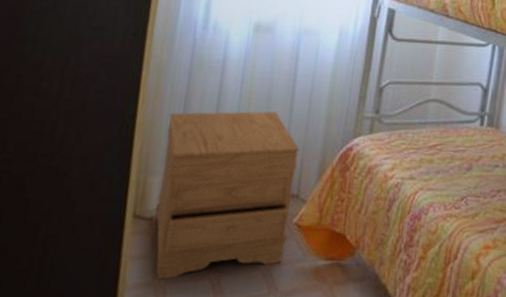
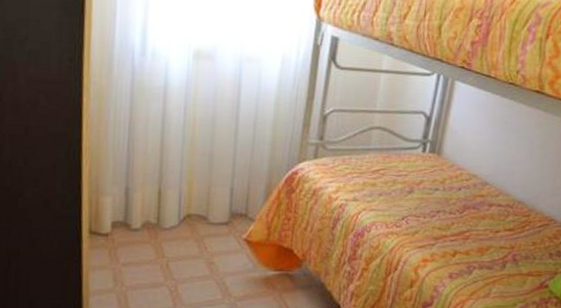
nightstand: present [156,111,300,279] -> none [111,137,246,287]

